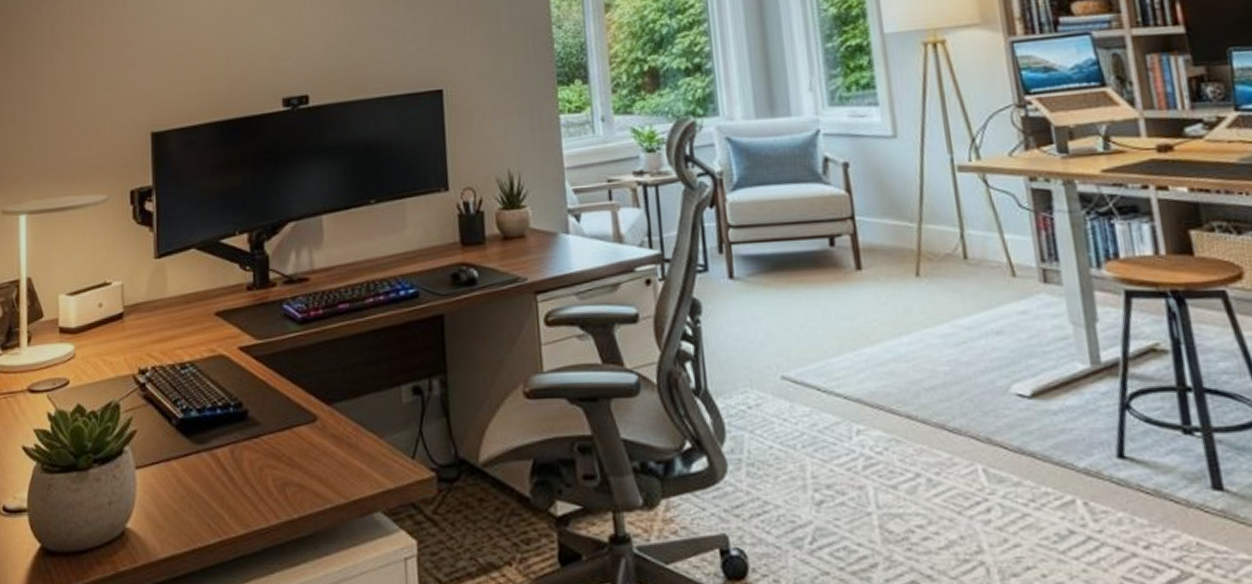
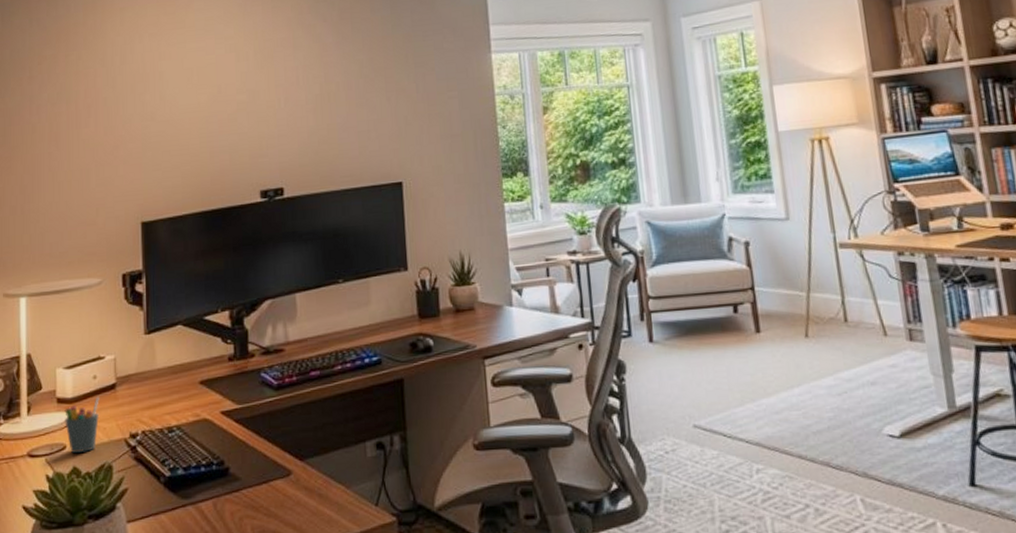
pen holder: none [68,327,106,389] -> present [64,397,100,453]

